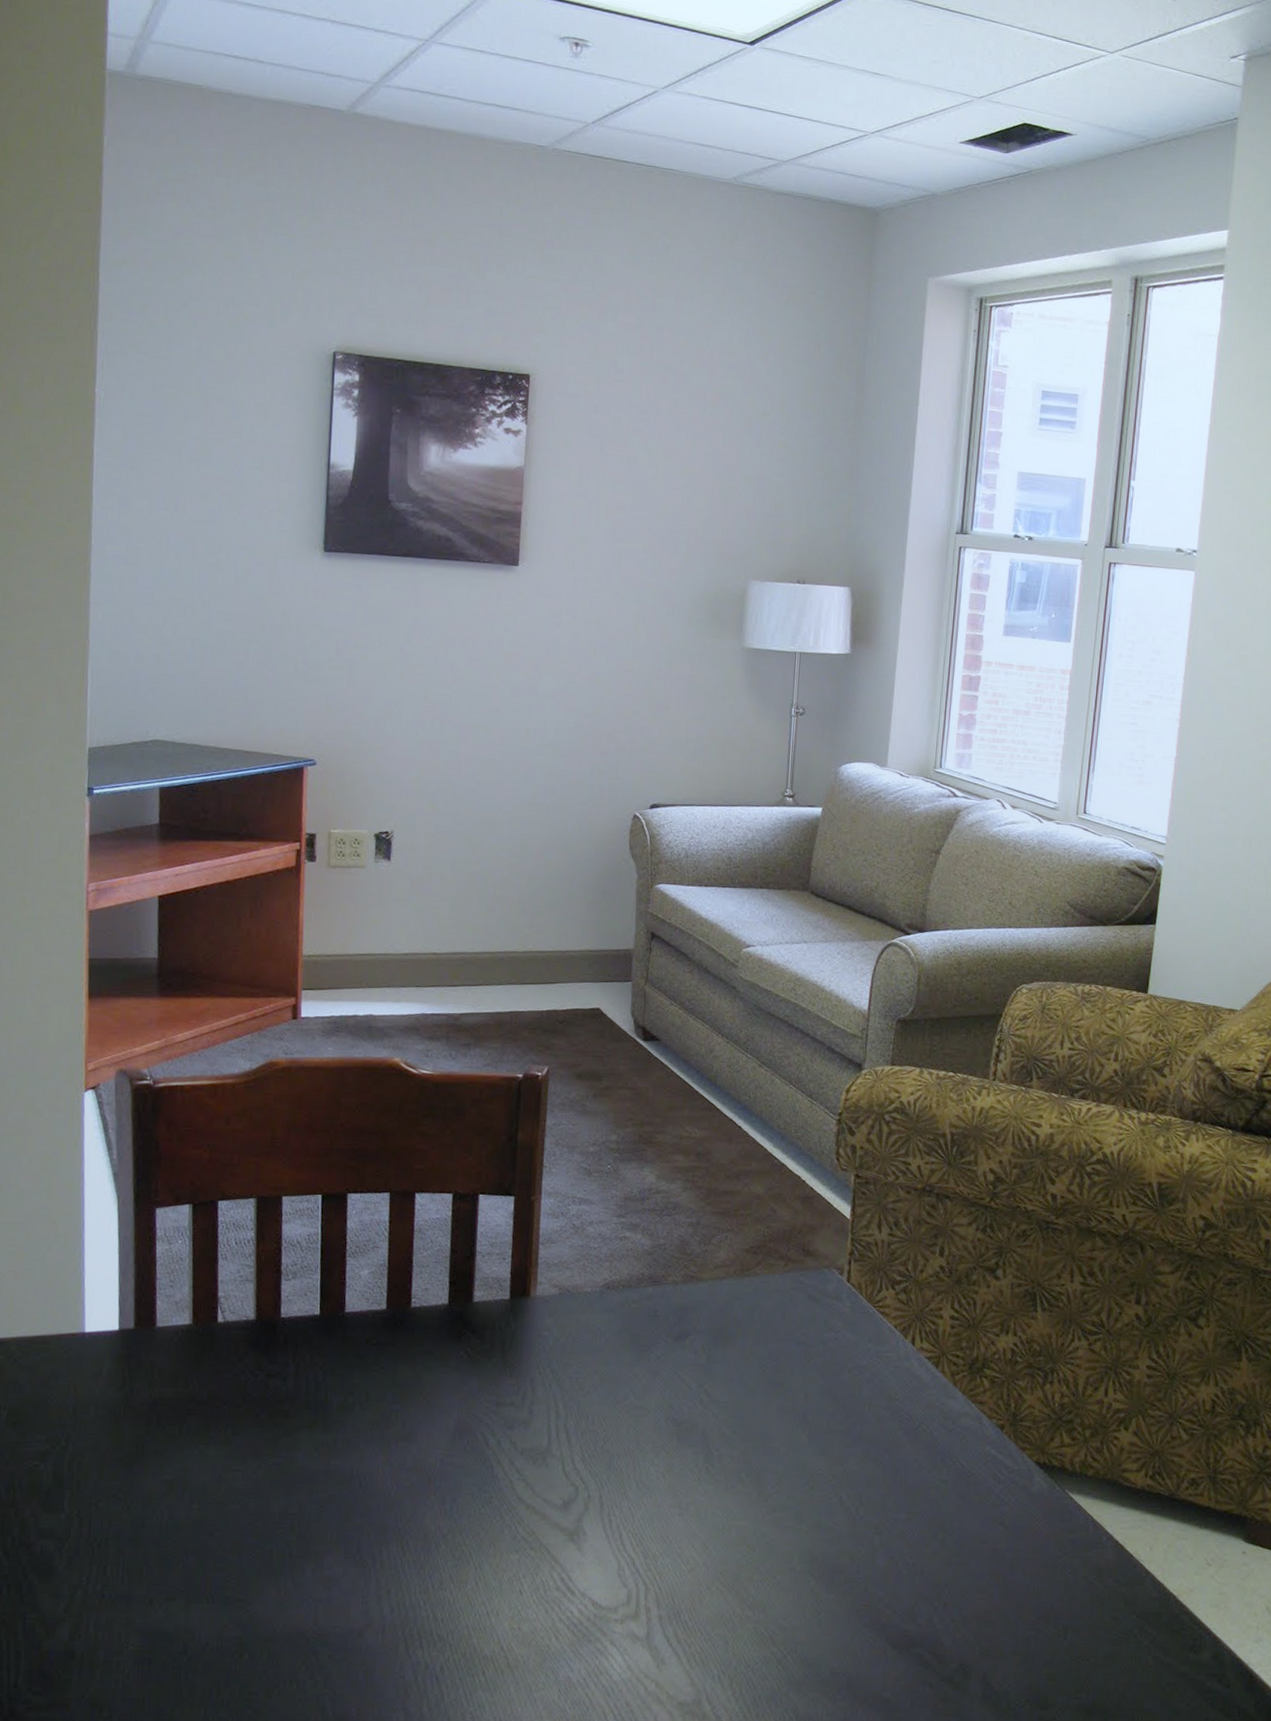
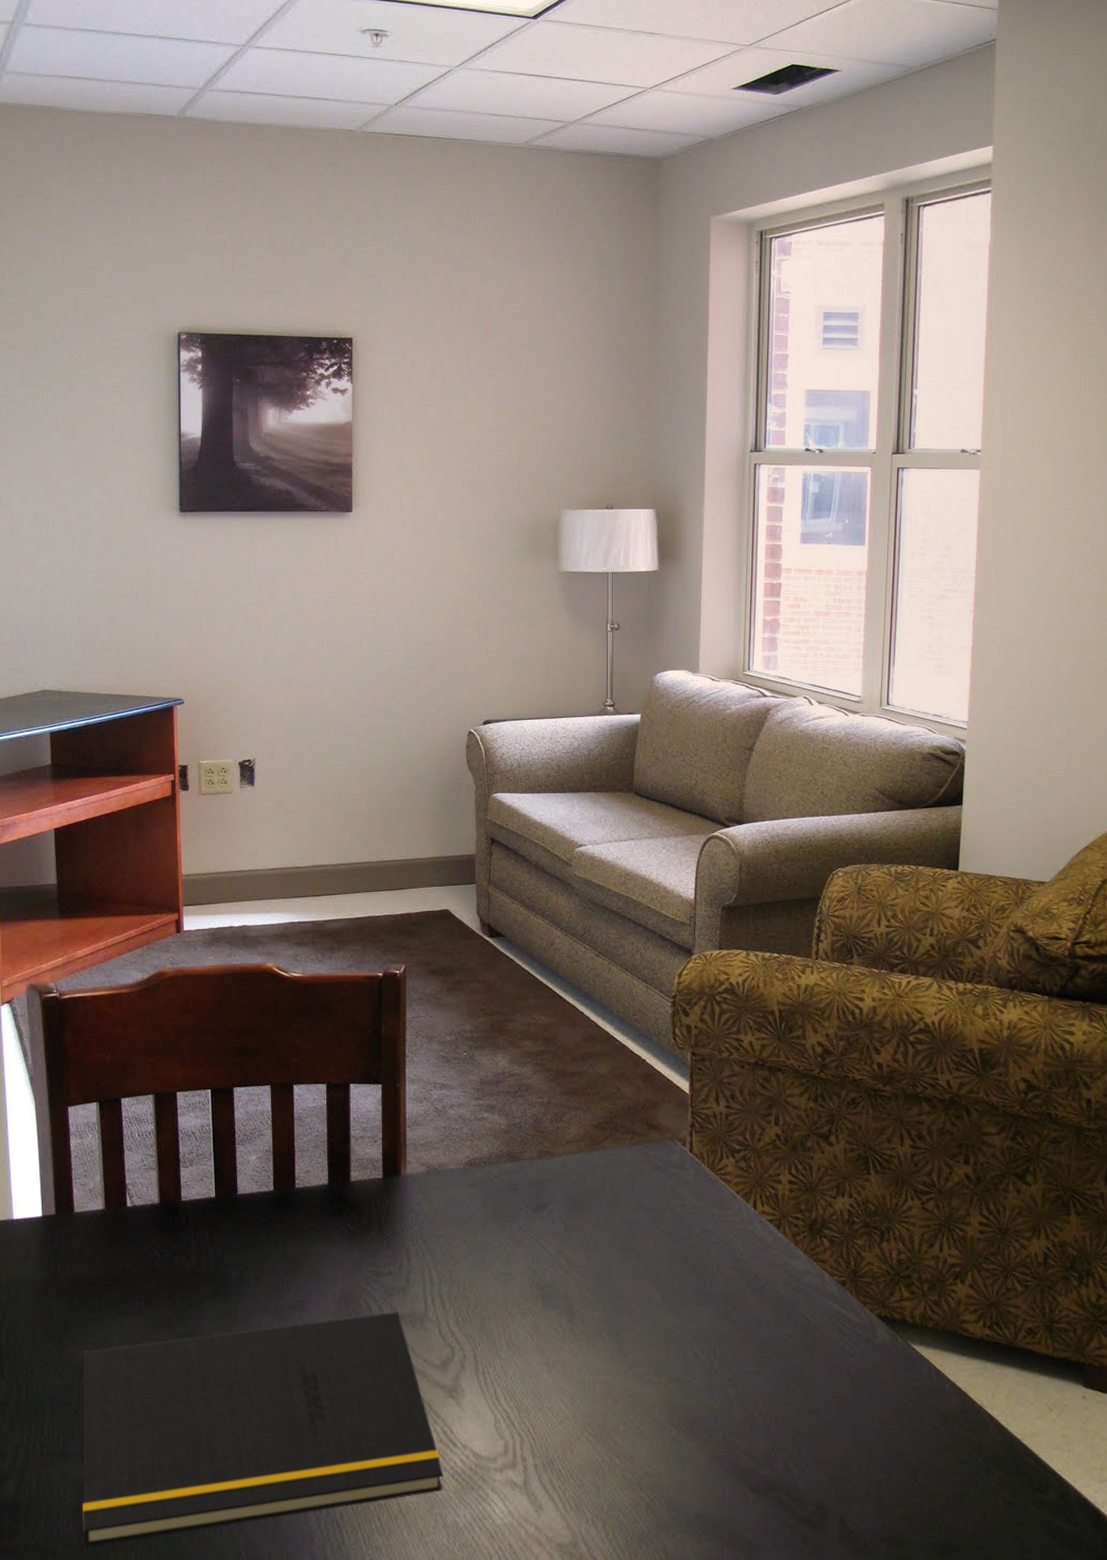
notepad: none [144,1446,559,1701] -> present [75,1312,444,1547]

